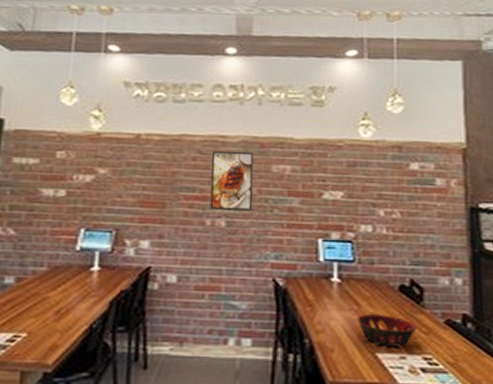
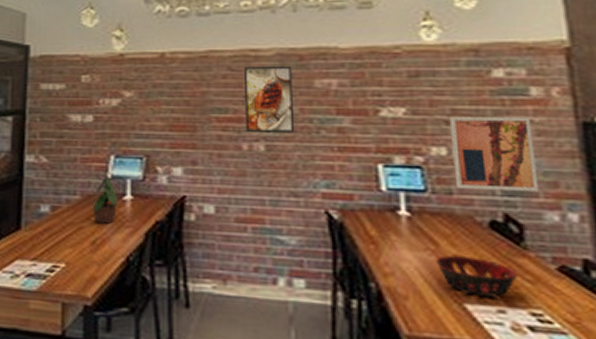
potted plant: none [57,241,86,294] -> present [91,168,119,224]
wall art: none [375,200,437,261] -> present [449,116,539,191]

